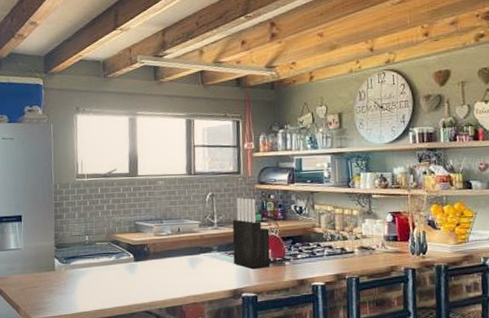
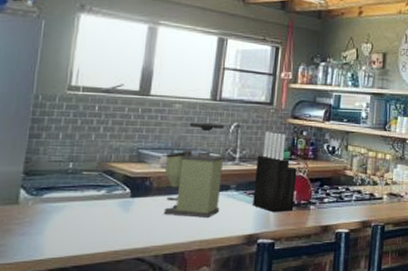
coffee grinder: none [157,194,206,276] -> present [164,122,225,218]

